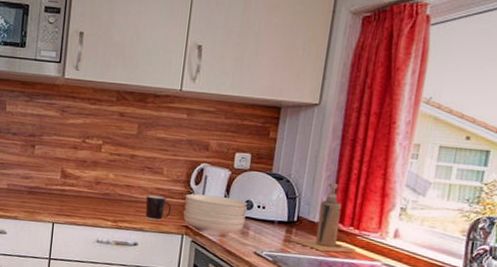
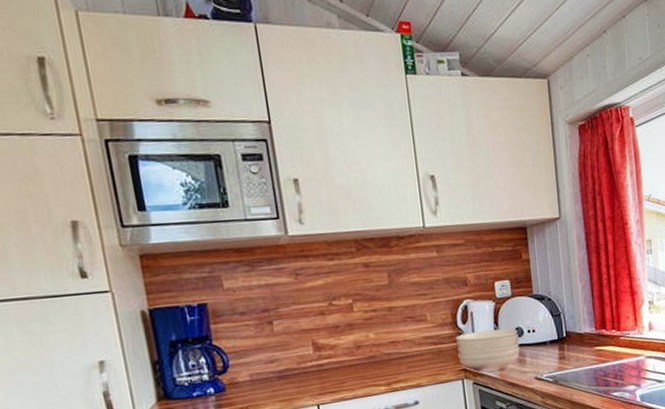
mug: present [145,195,172,222] -> none [416,344,446,374]
soap dispenser: present [290,182,357,253] -> none [564,291,623,360]

